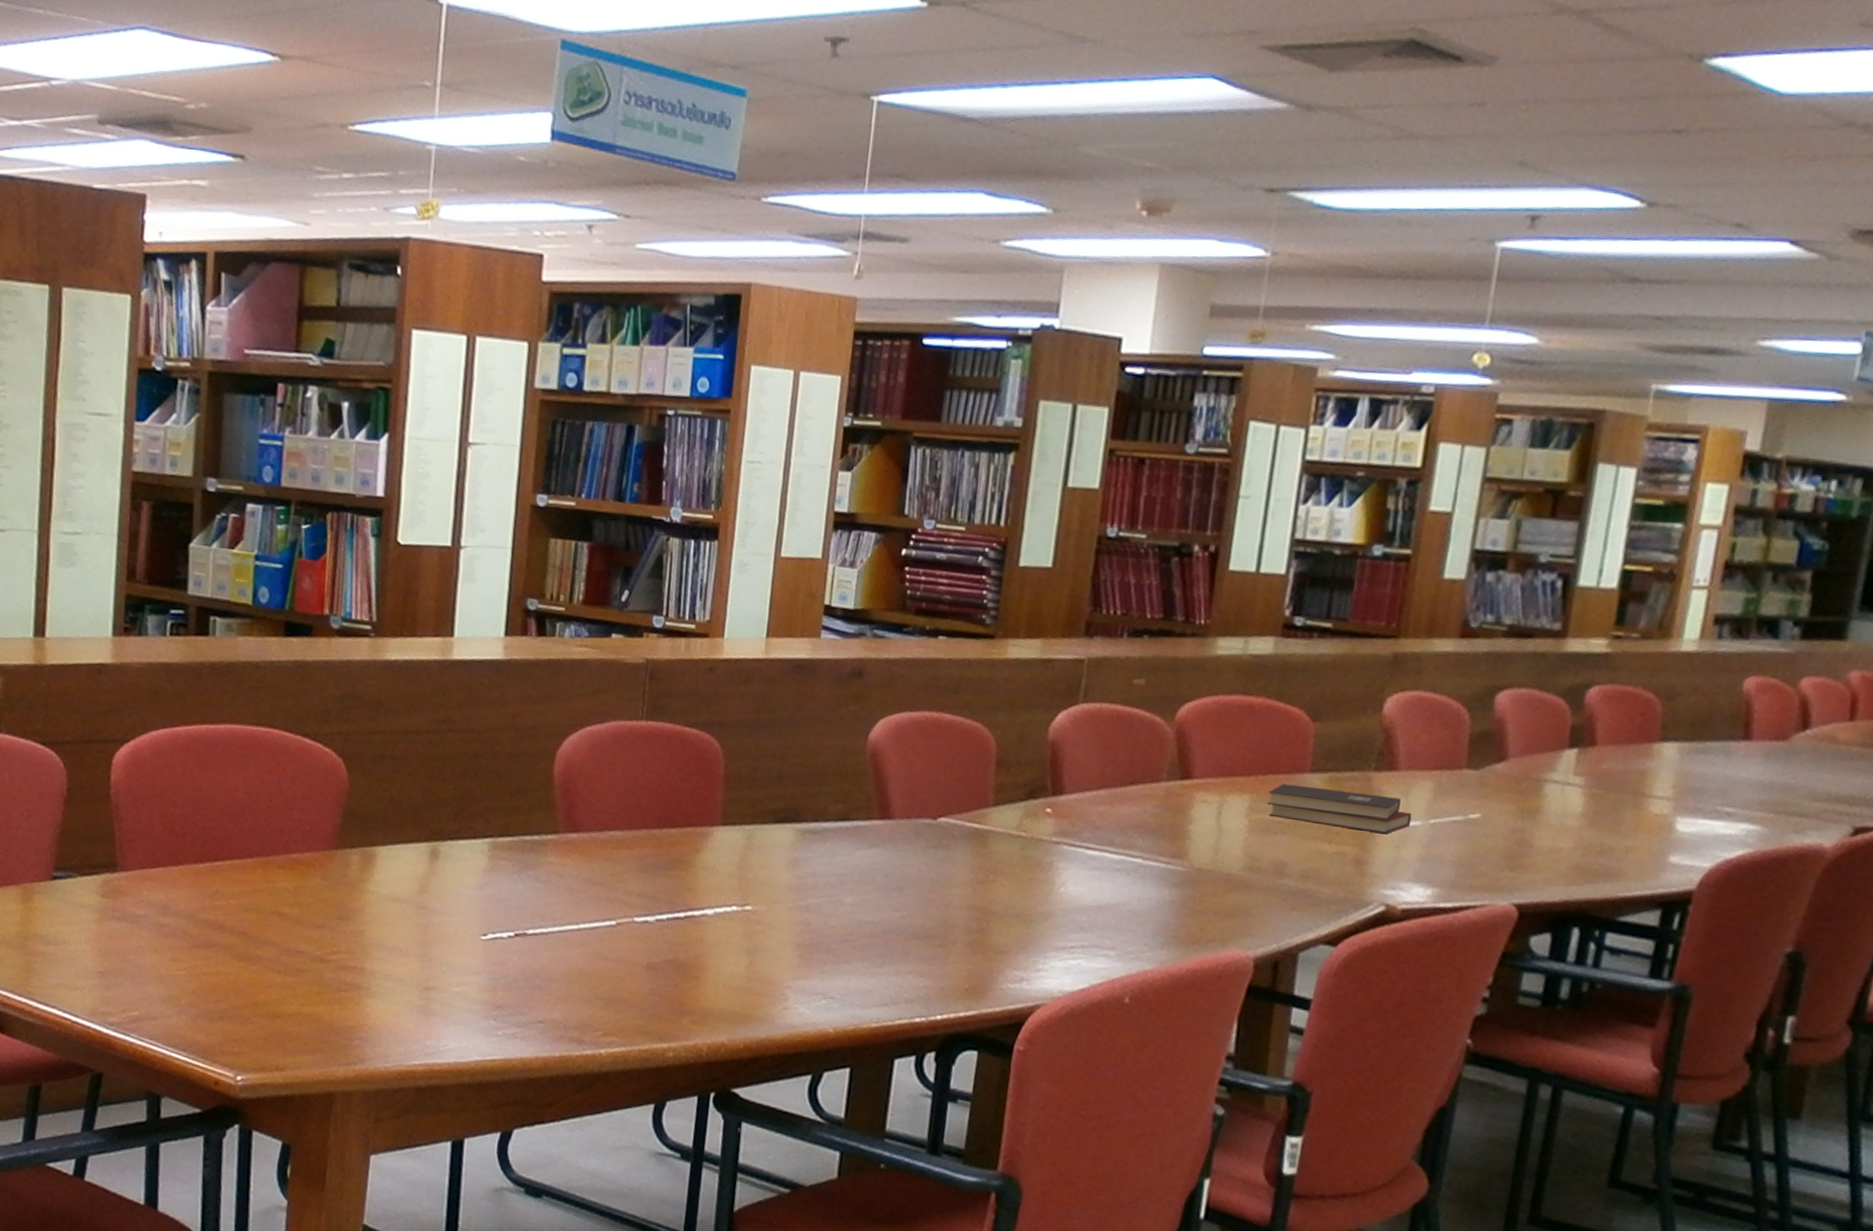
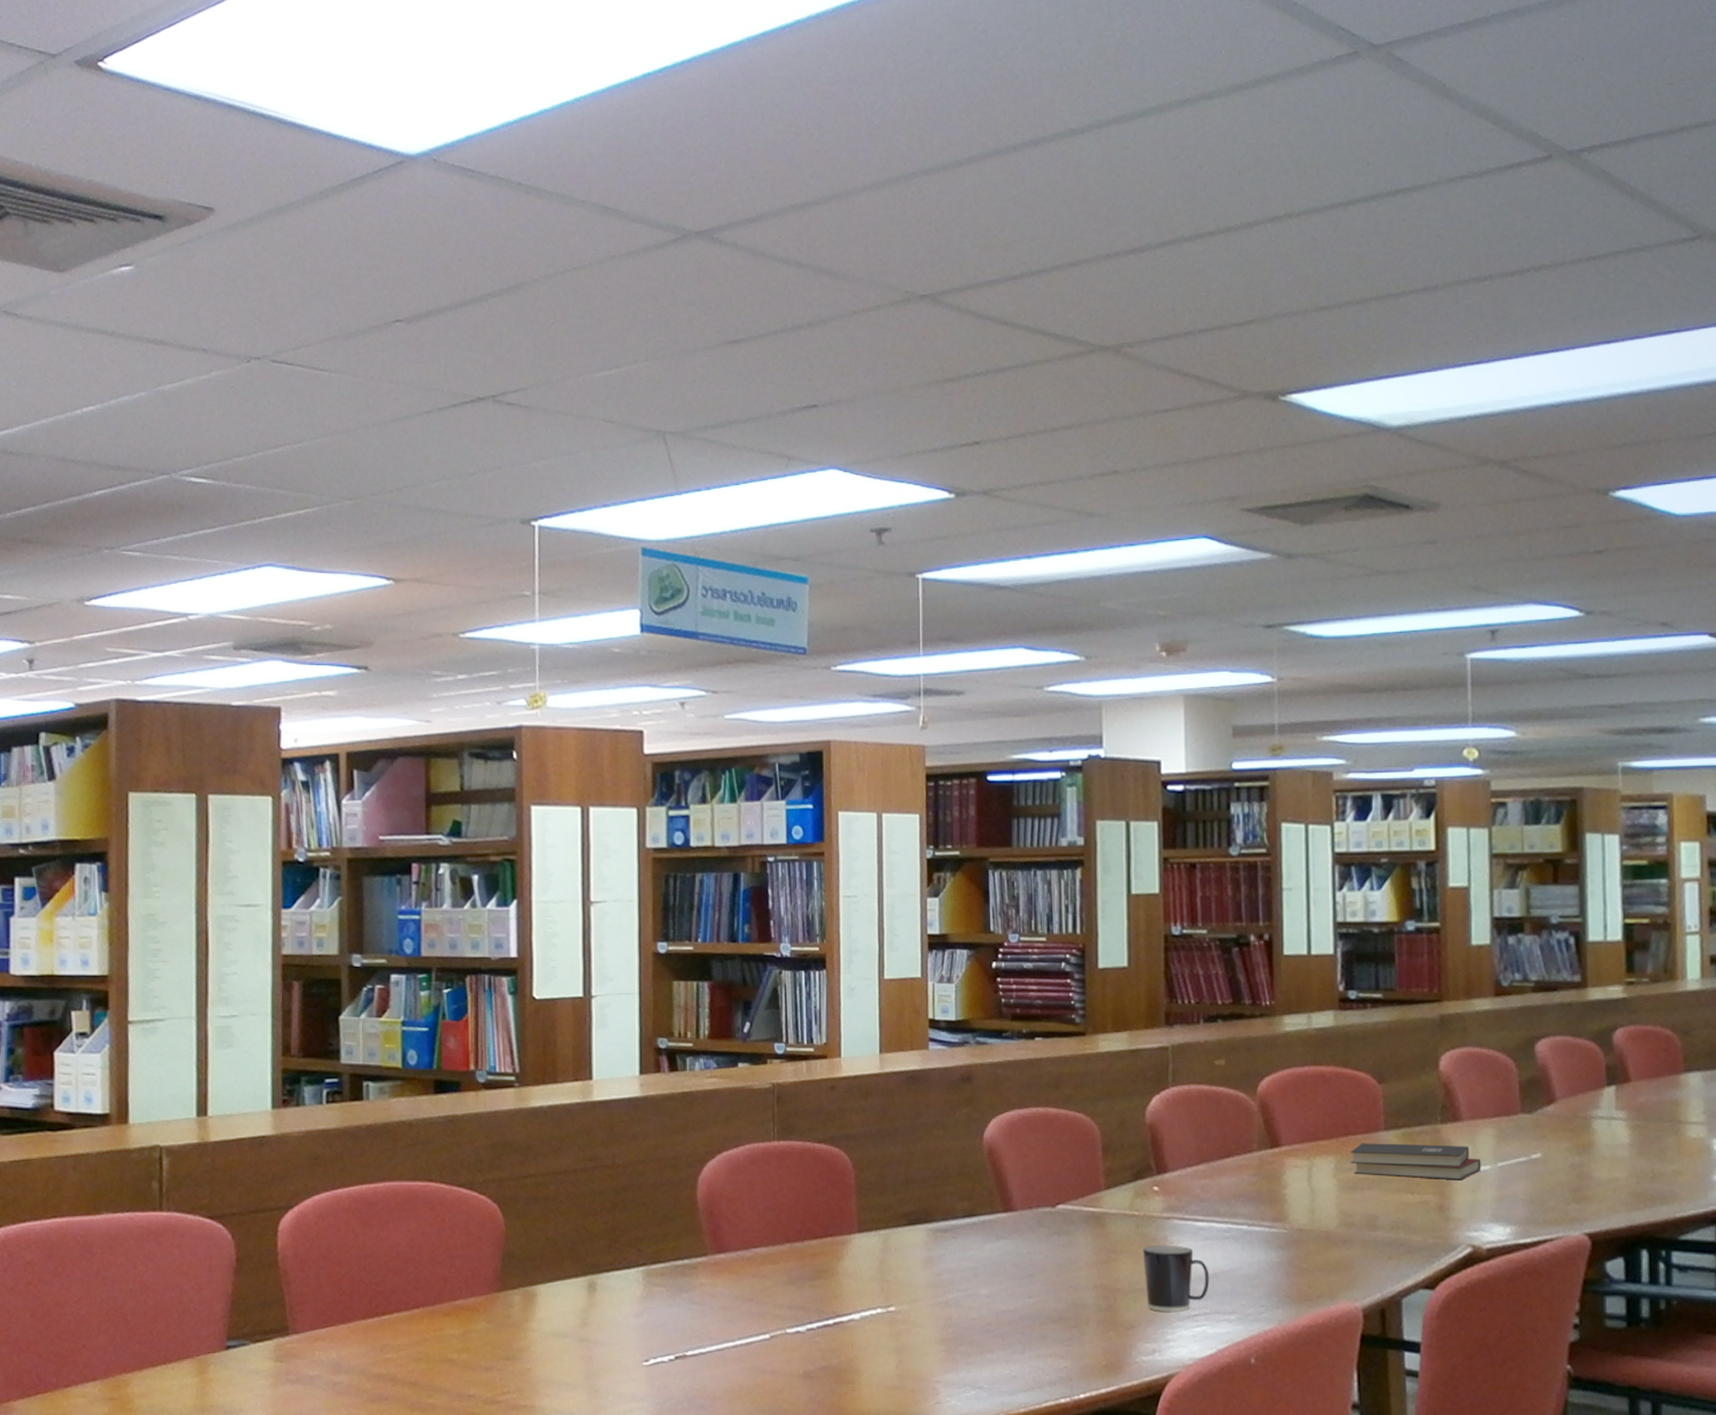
mug: none [1022,870,1094,942] -> present [1142,1245,1210,1312]

